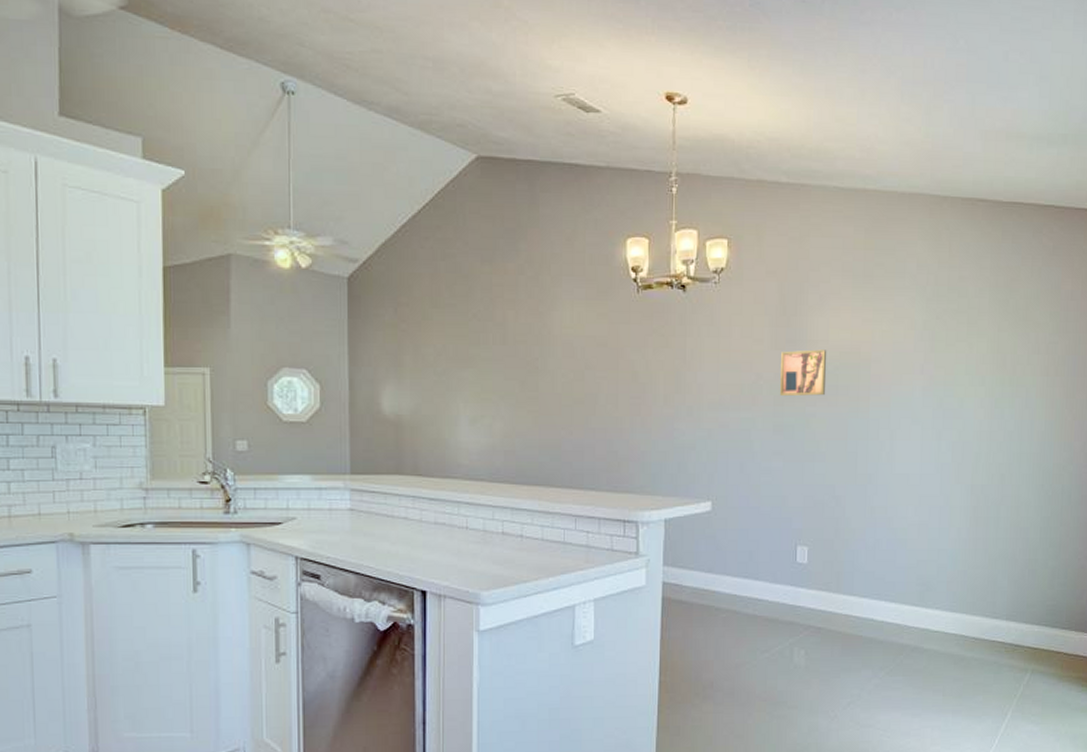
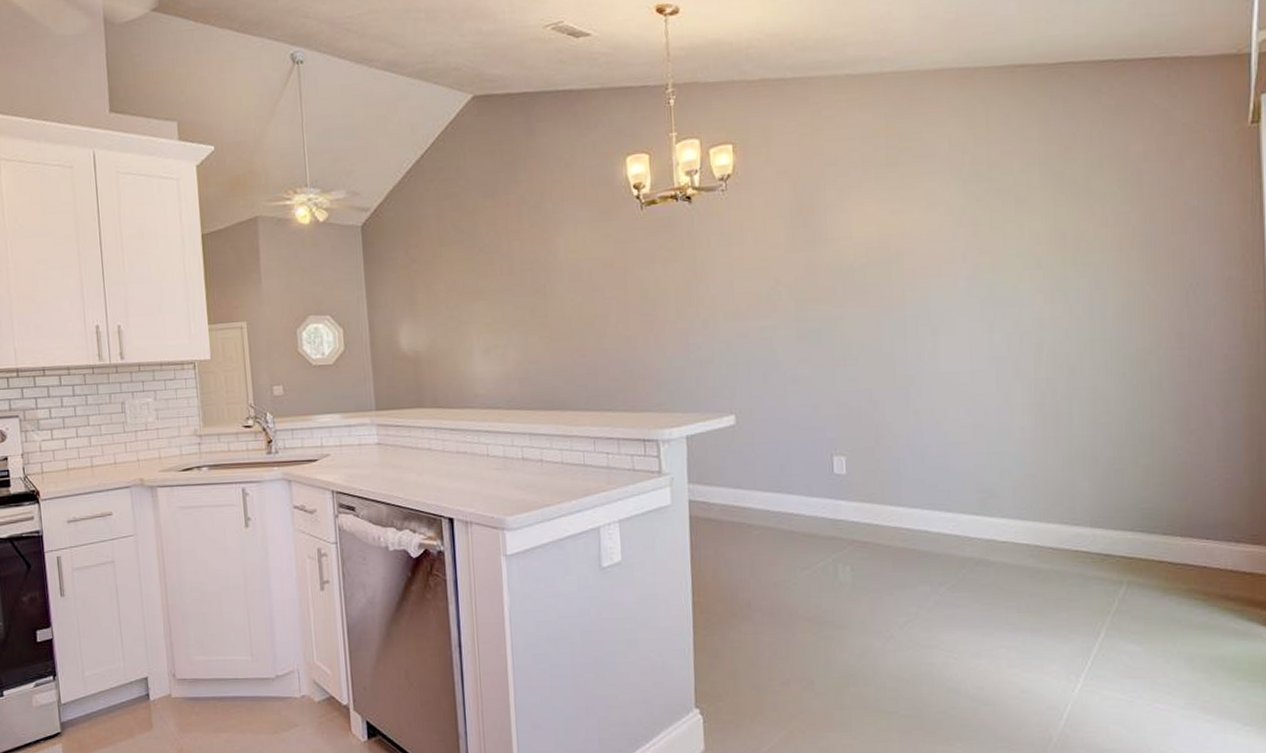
wall art: present [780,349,827,397] -> none [800,247,853,301]

